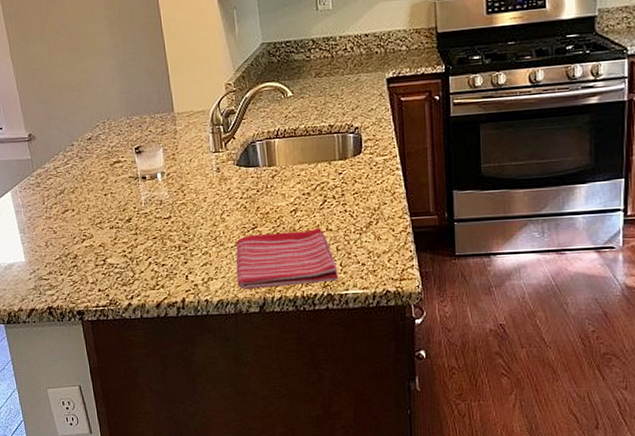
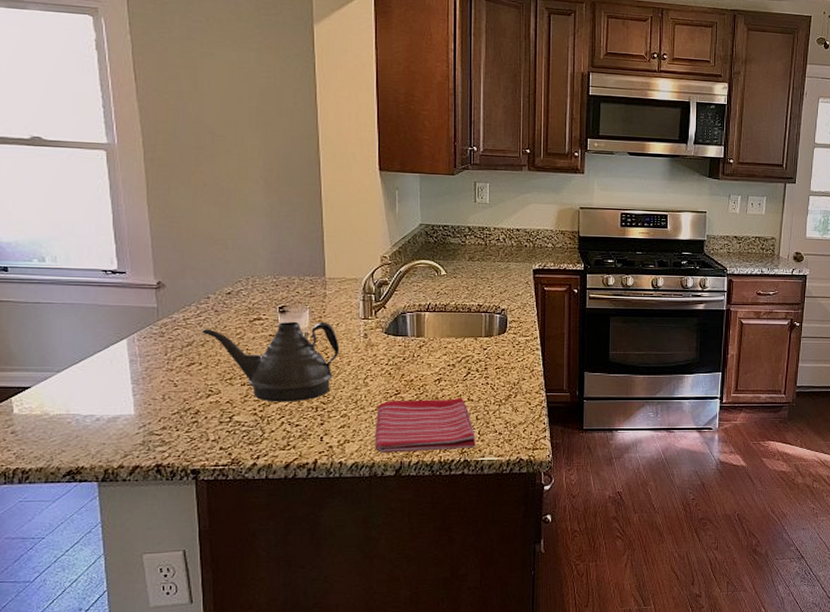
teapot: none [70,158,195,244] -> present [201,321,340,402]

